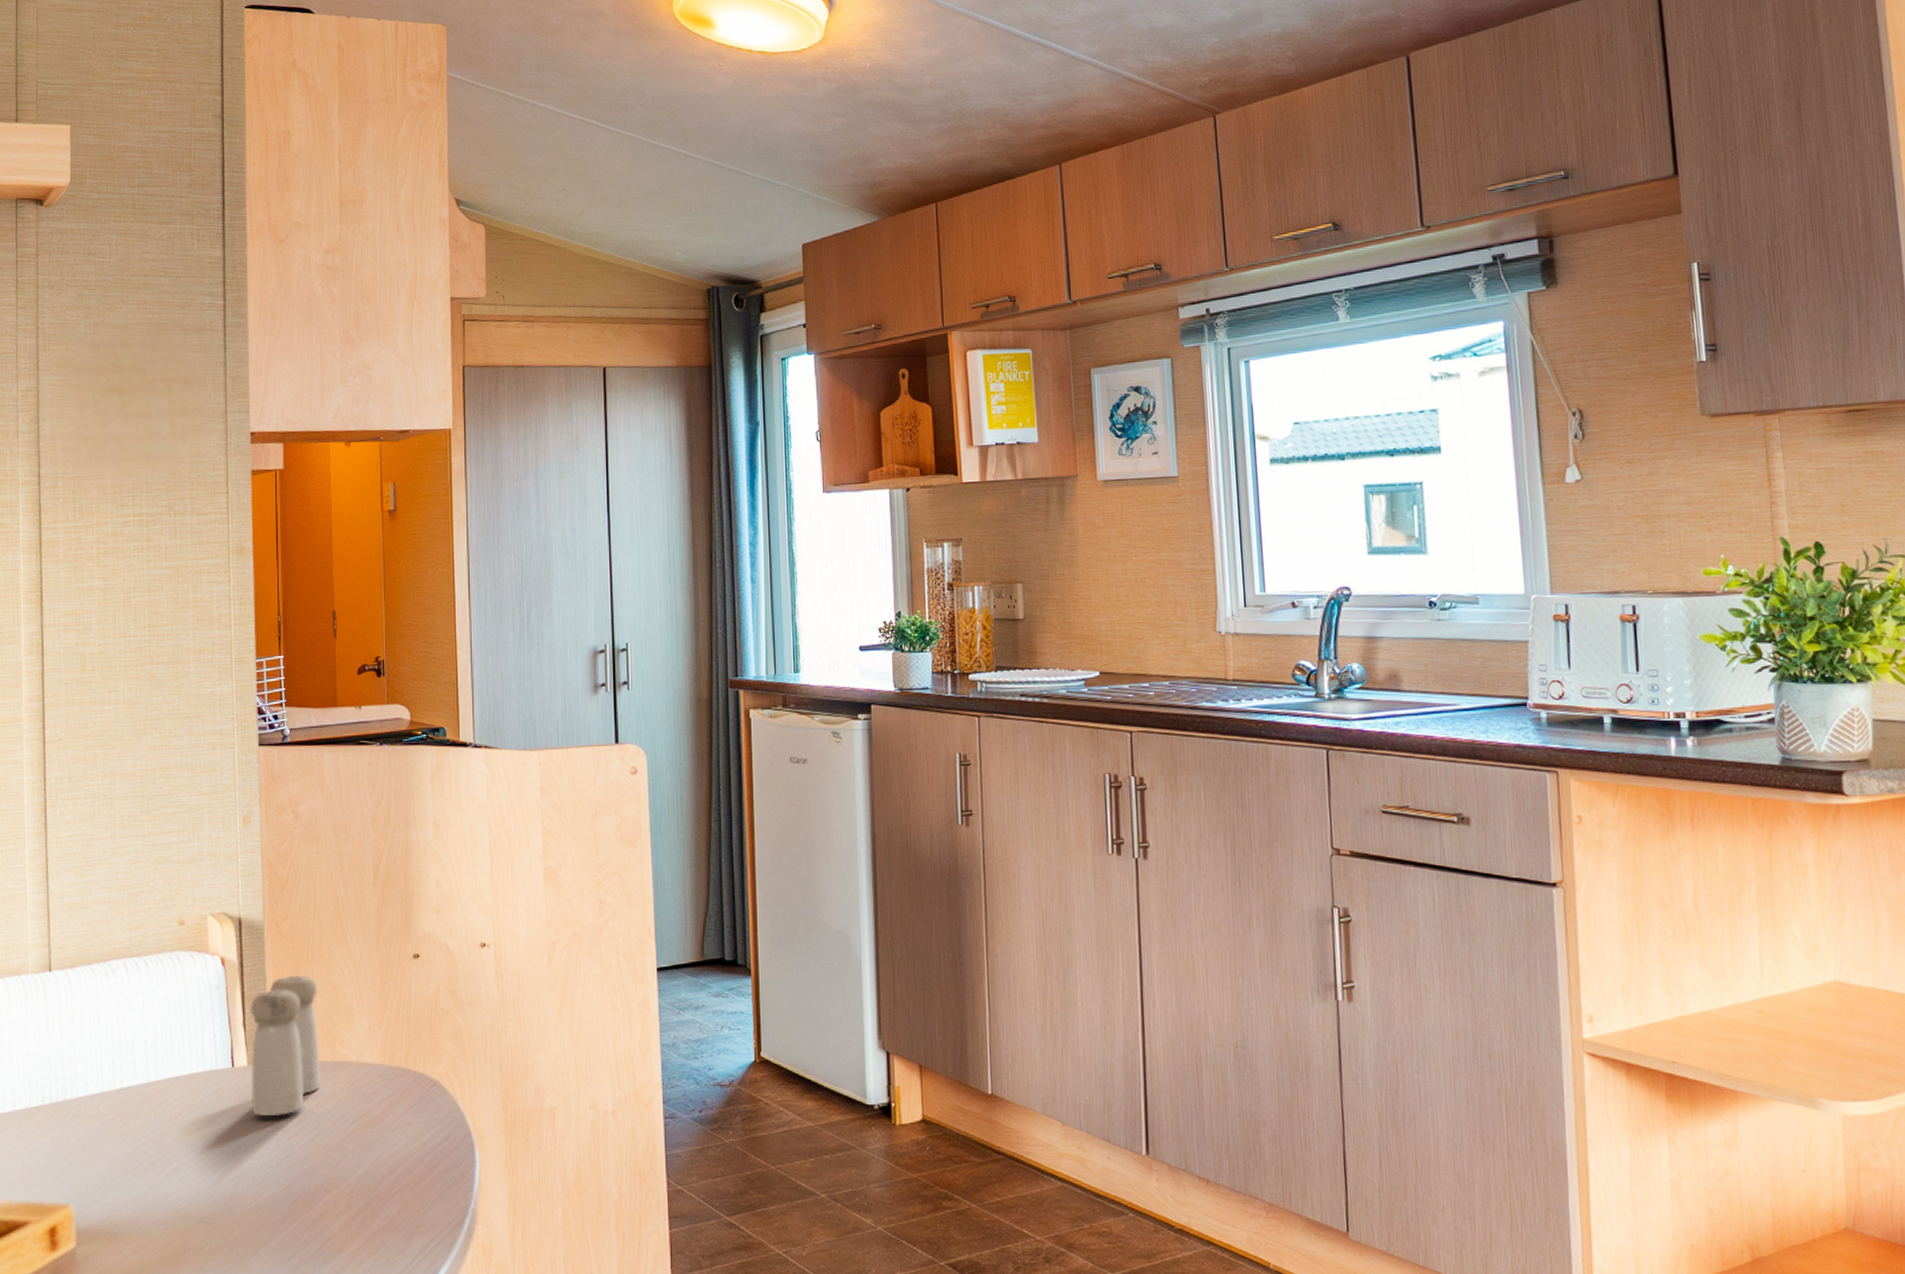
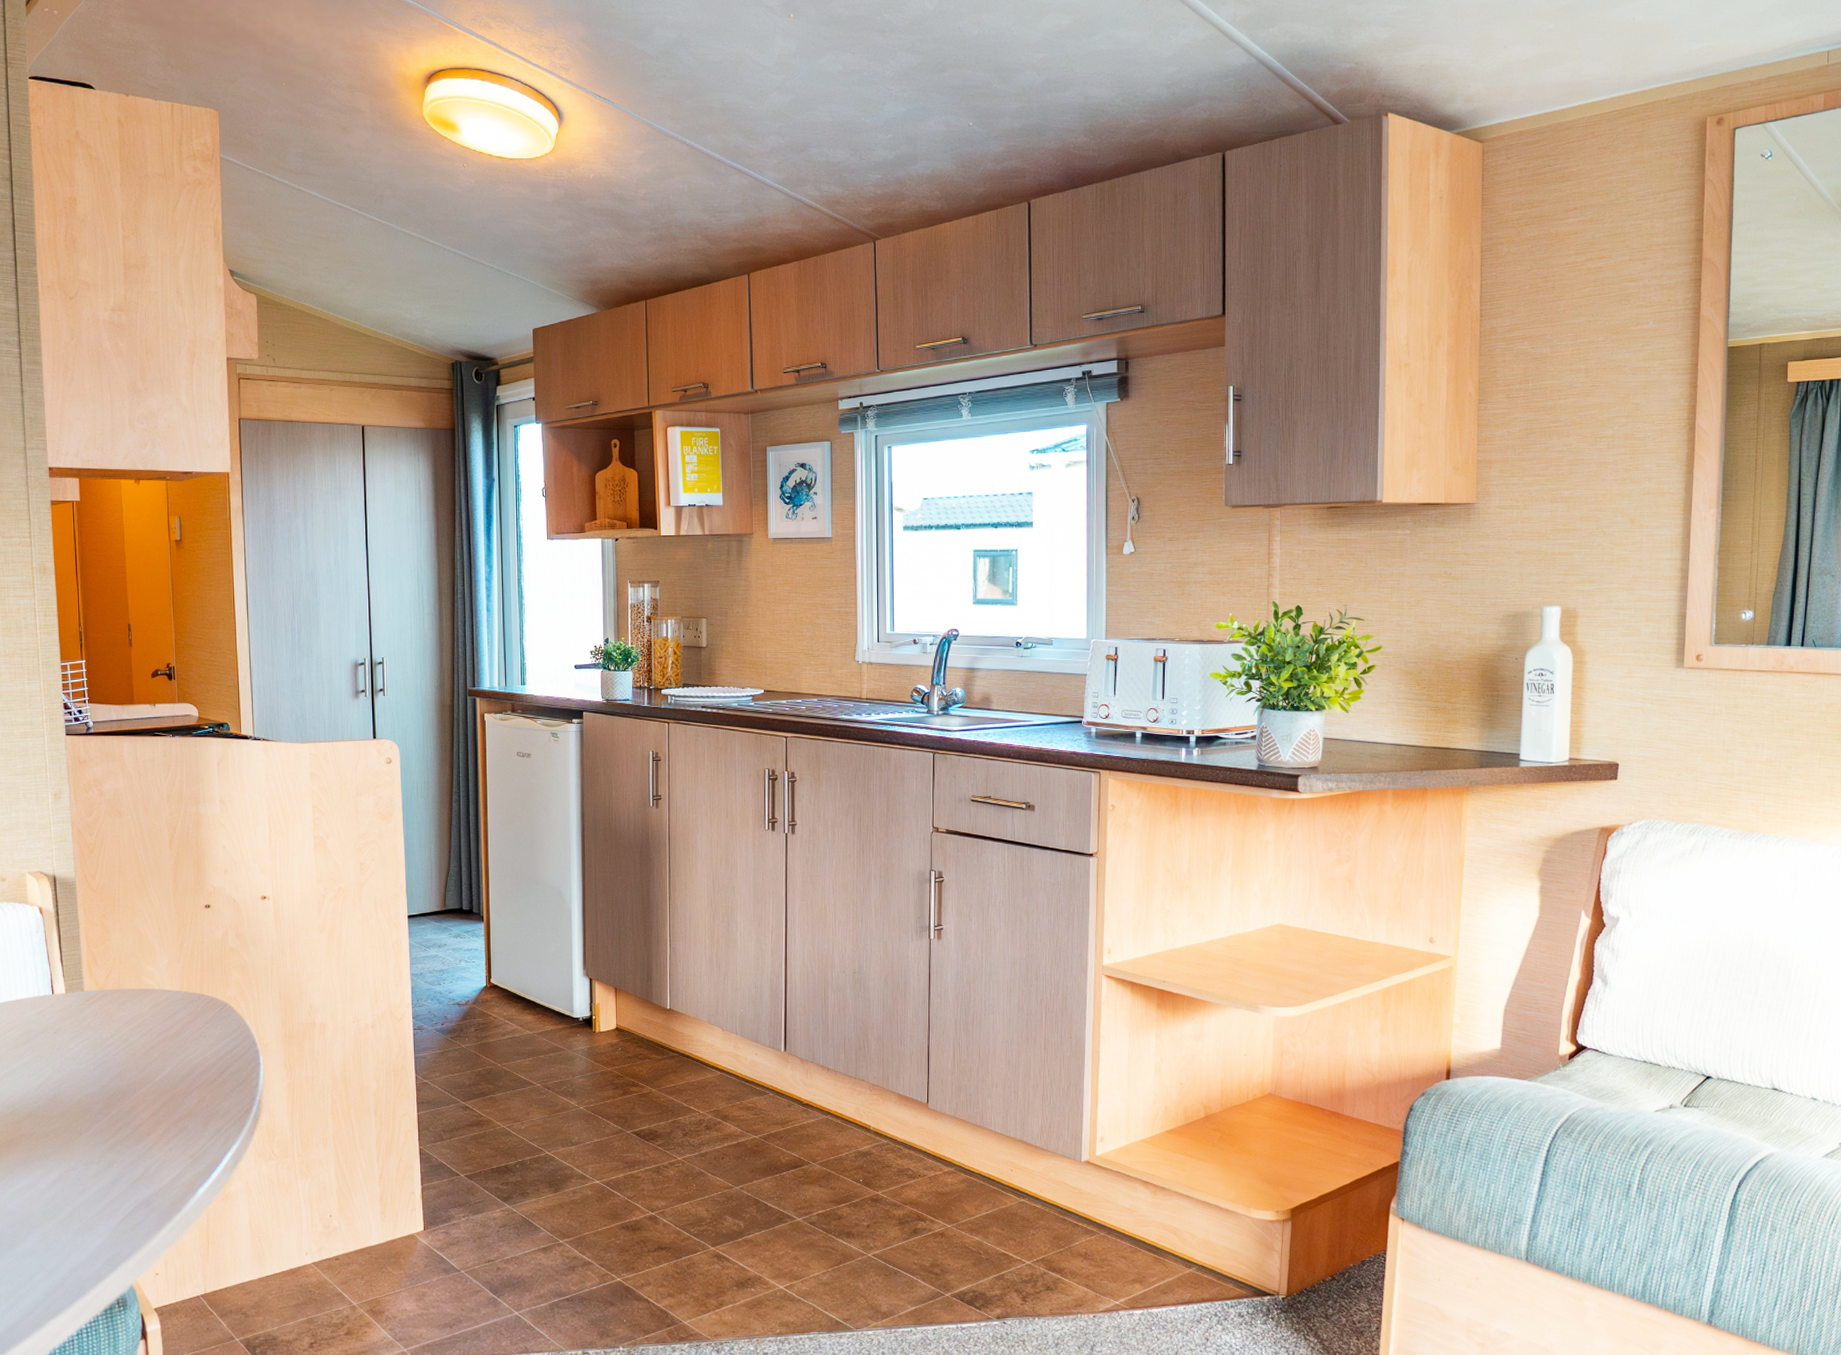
salt and pepper shaker: present [249,975,320,1117] -> none [65,921,129,1033]

